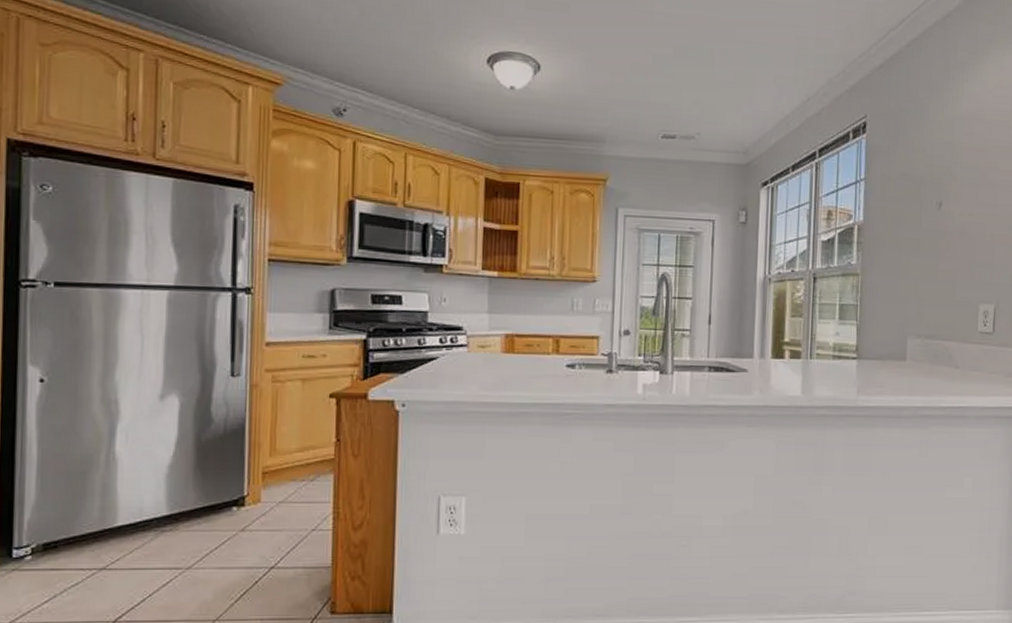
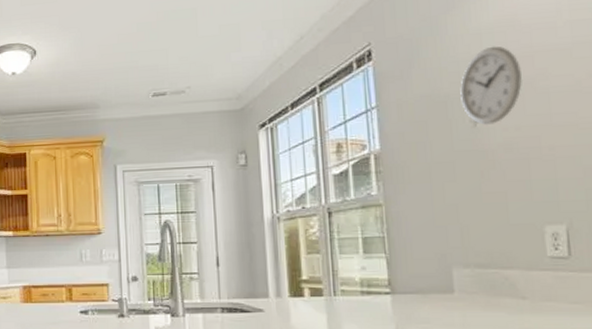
wall clock: none [932,136,980,209] -> present [460,46,523,125]

